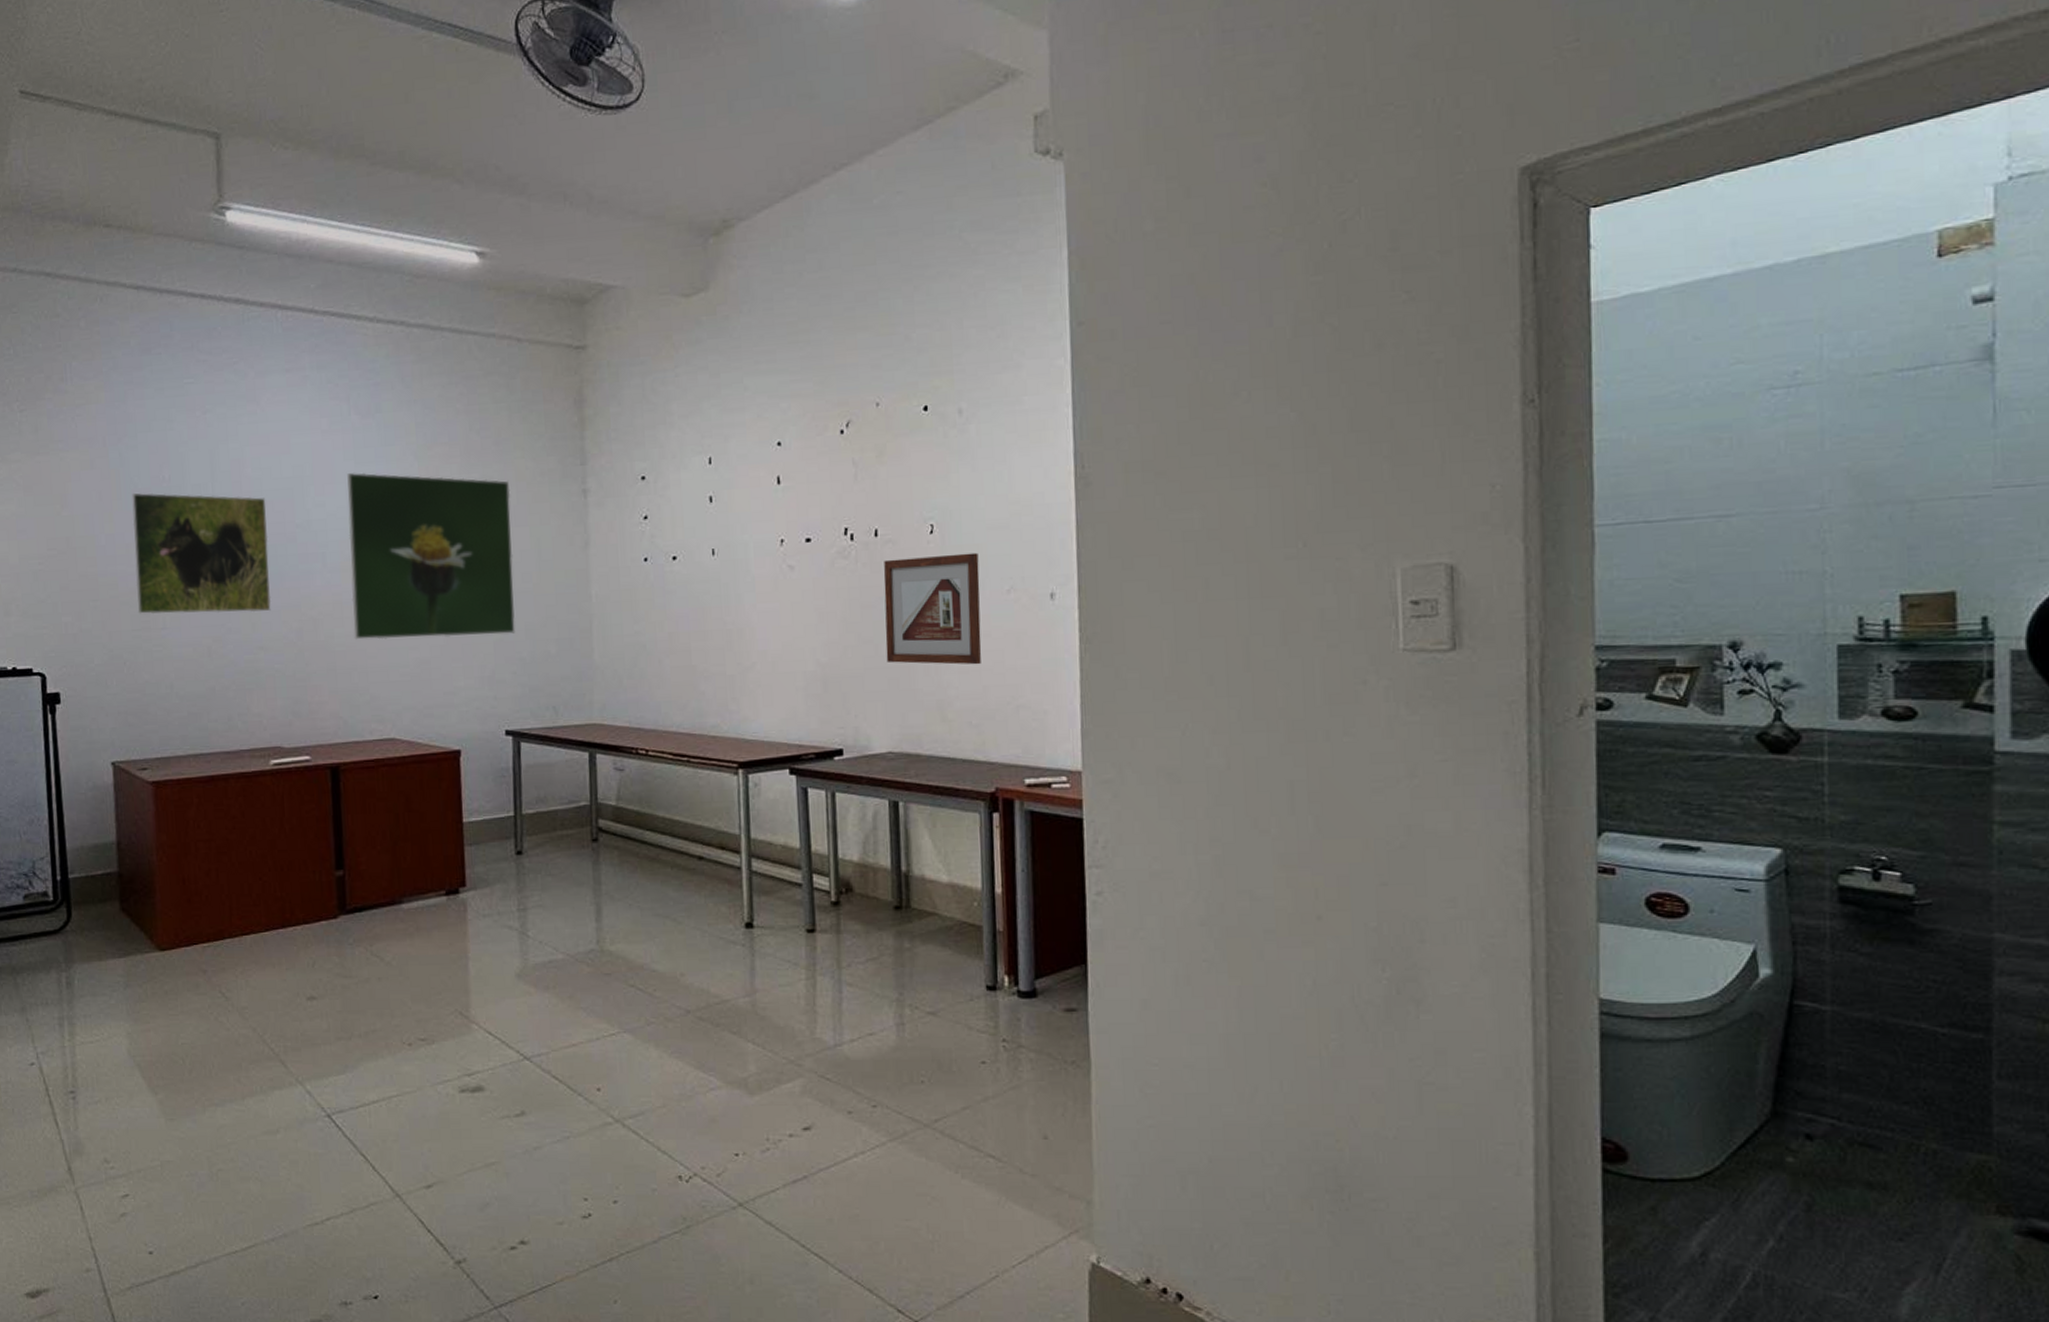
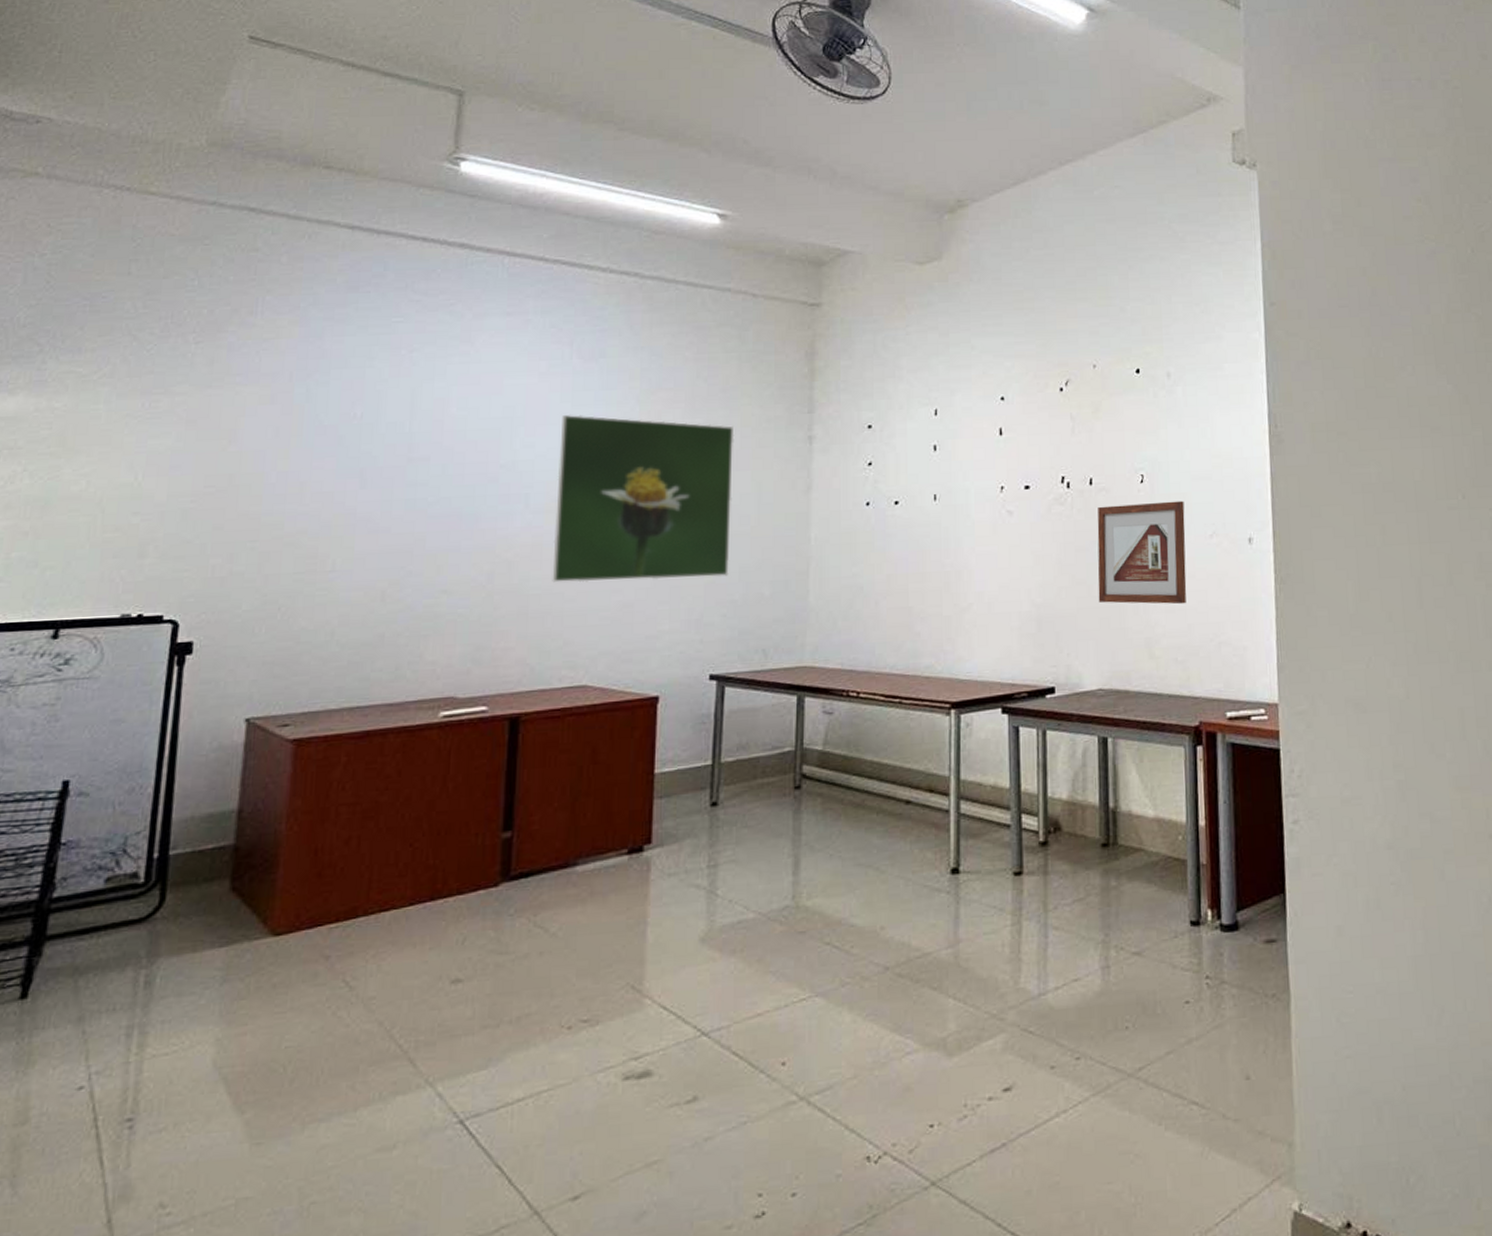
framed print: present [132,492,272,615] -> none [305,429,469,557]

